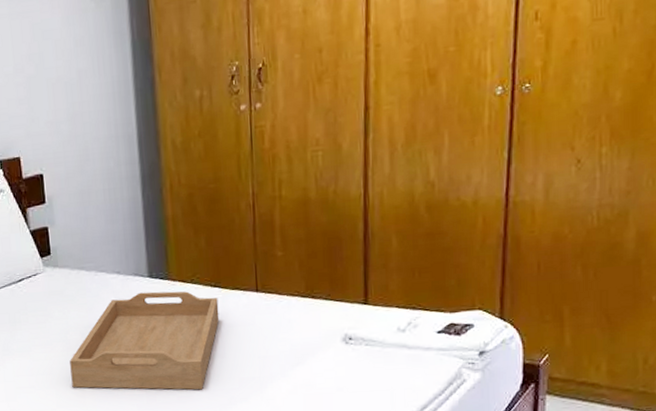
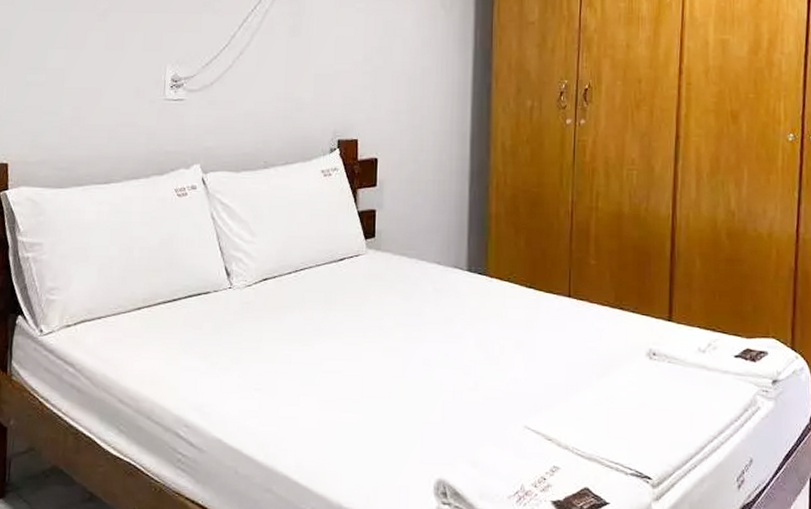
serving tray: present [70,291,220,390] -> none [379,285,532,393]

